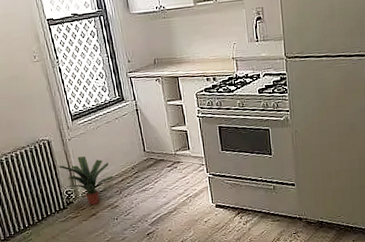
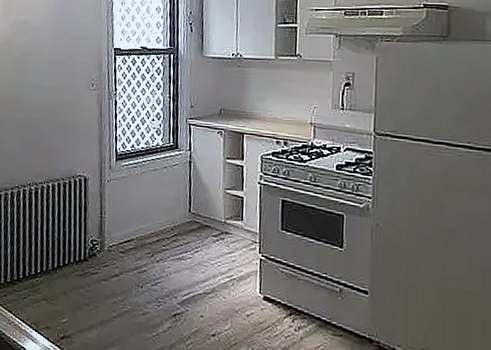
potted plant: present [57,156,114,206] -> none [88,203,148,265]

